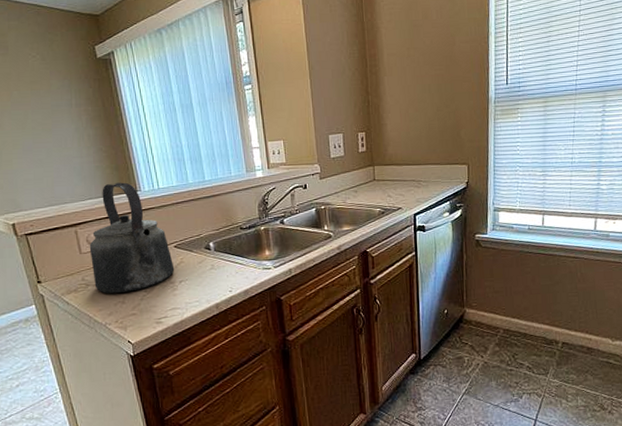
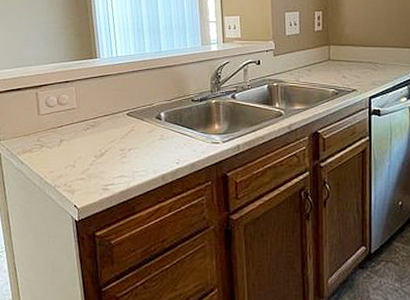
kettle: present [89,182,175,294] -> none [47,49,125,157]

